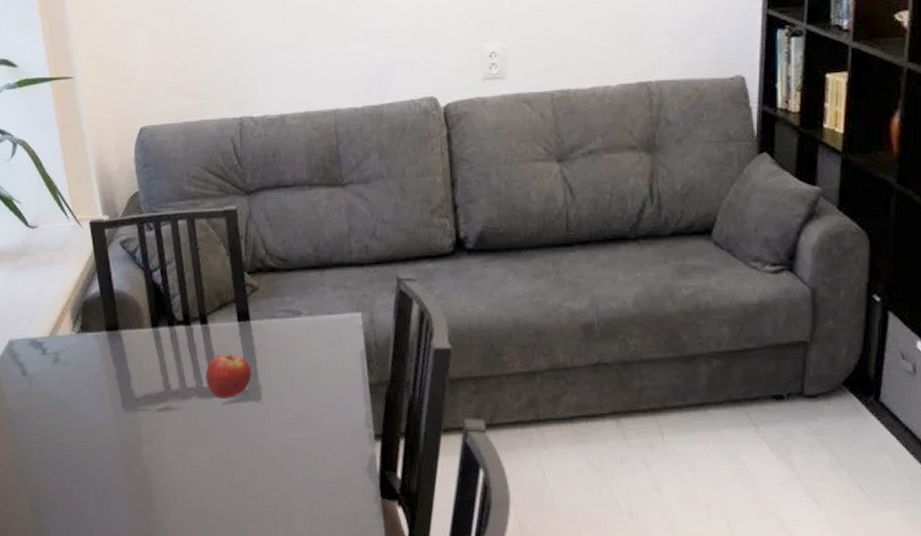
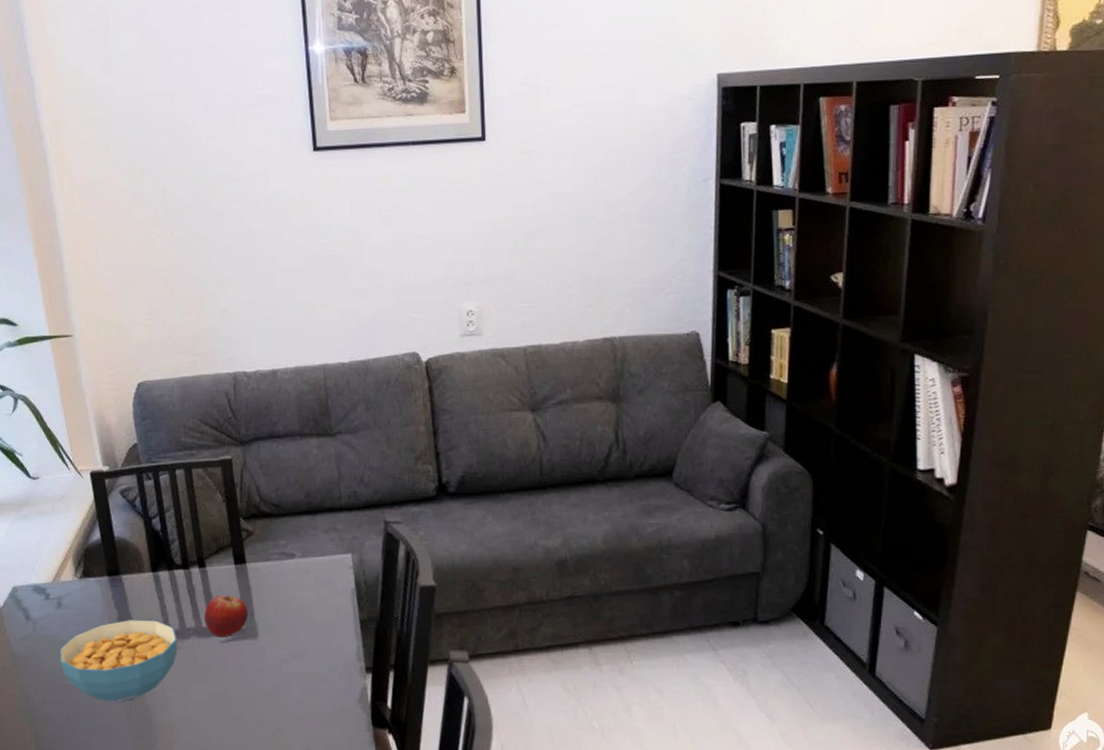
cereal bowl: none [55,378,178,464] -> present [59,620,178,702]

